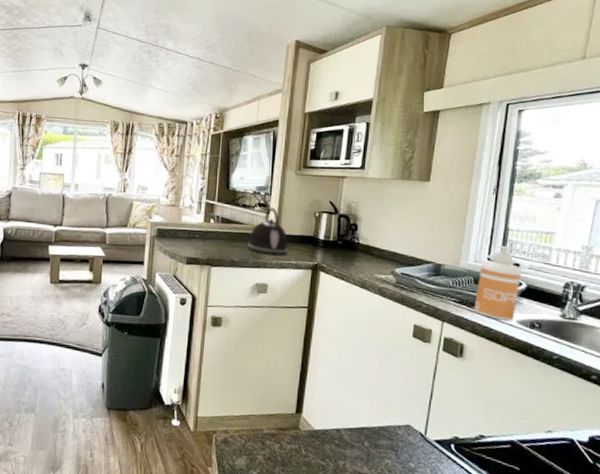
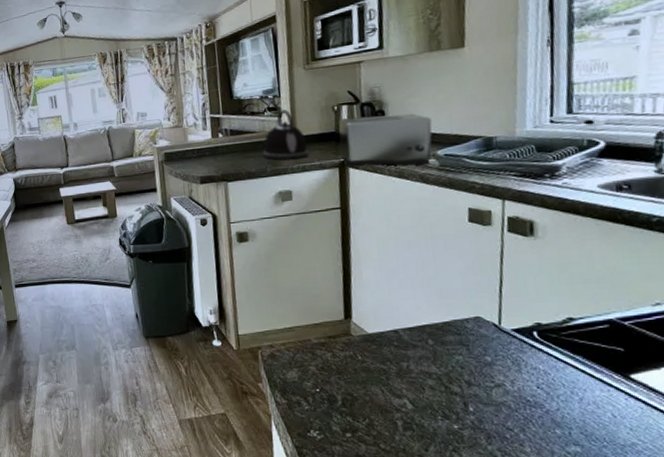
toaster: none [314,225,395,279] -> present [338,113,433,167]
soap dispenser: present [474,245,522,321] -> none [540,102,598,188]

